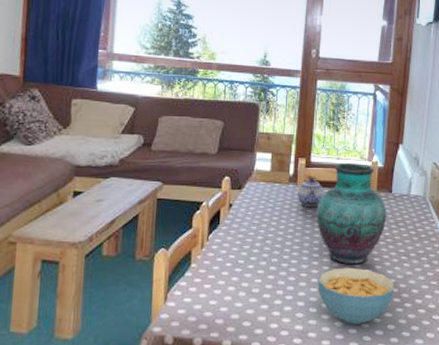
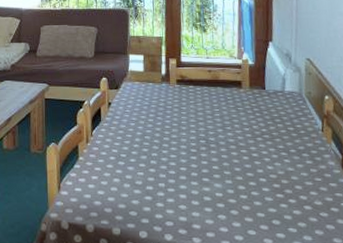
teapot: present [297,178,324,206] -> none [170,77,197,104]
vase: present [316,163,387,265] -> none [190,62,262,160]
cereal bowl: present [317,267,395,324] -> none [197,162,277,218]

